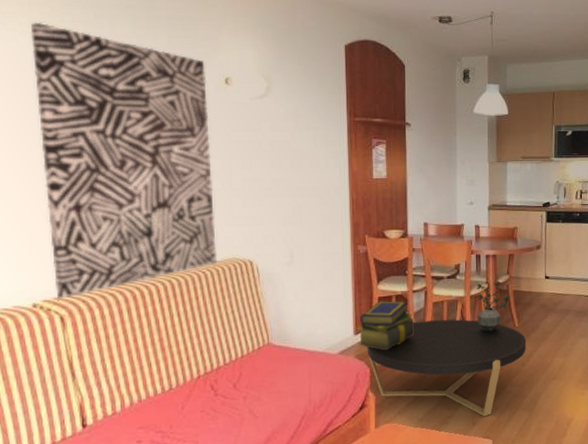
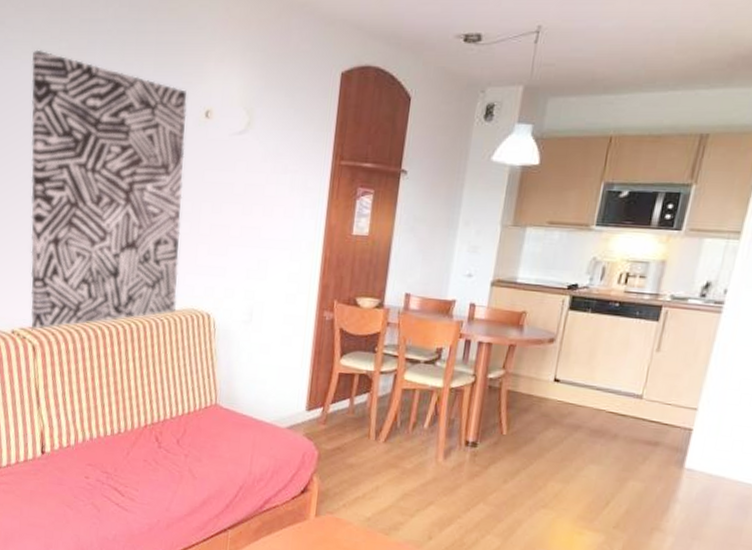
stack of books: present [358,301,415,351] -> none [309,377,377,434]
coffee table: present [366,319,527,417] -> none [317,407,515,533]
potted plant: present [477,280,509,331] -> none [454,373,501,435]

